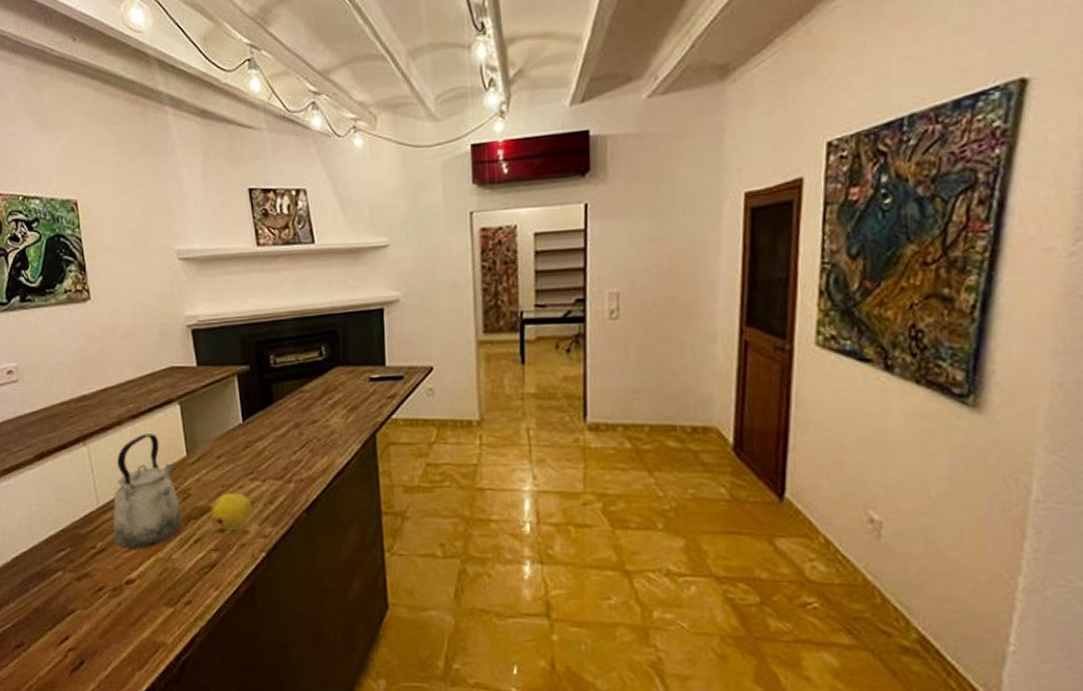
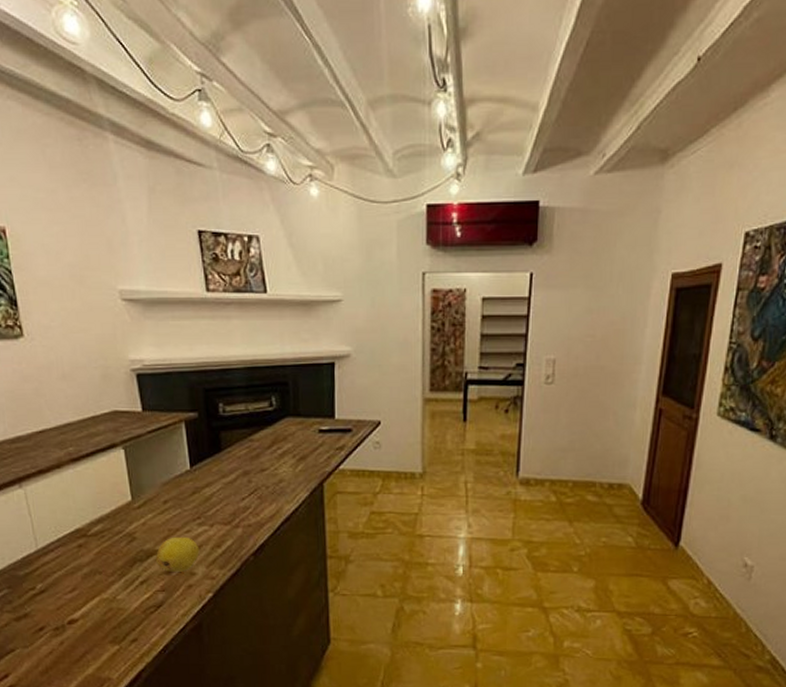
kettle: present [112,433,183,550] -> none [52,477,129,591]

